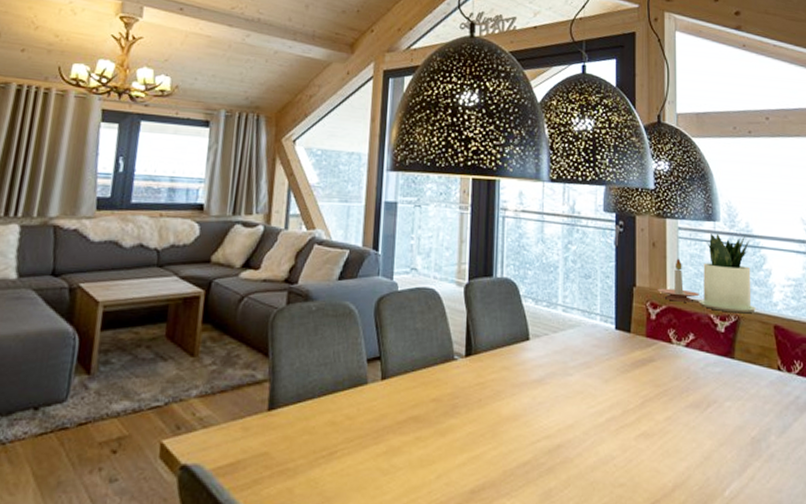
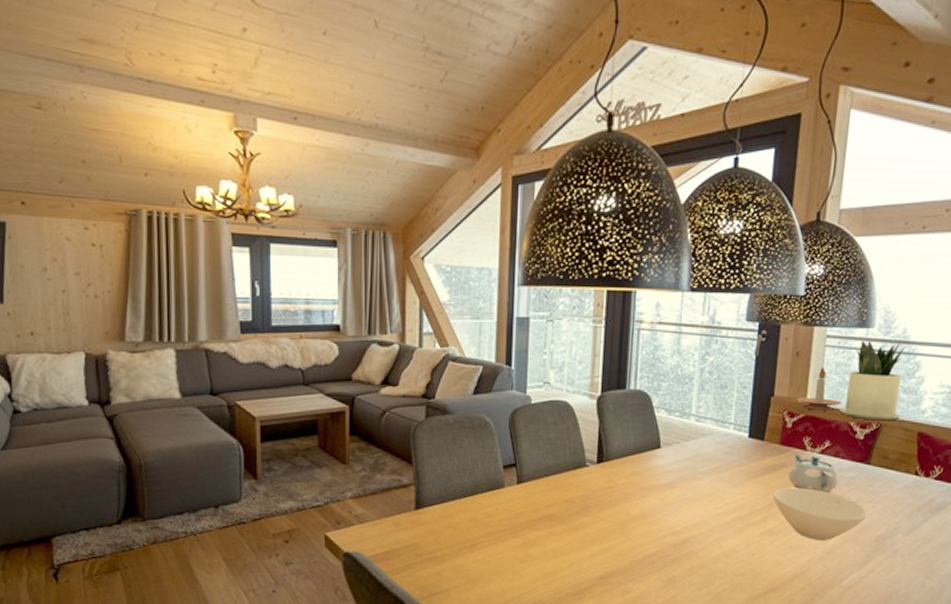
bowl: none [645,383,738,444] -> present [773,487,867,540]
teapot: none [657,347,706,389] -> present [788,454,838,493]

